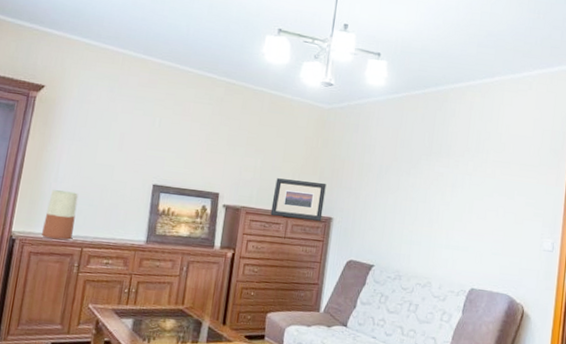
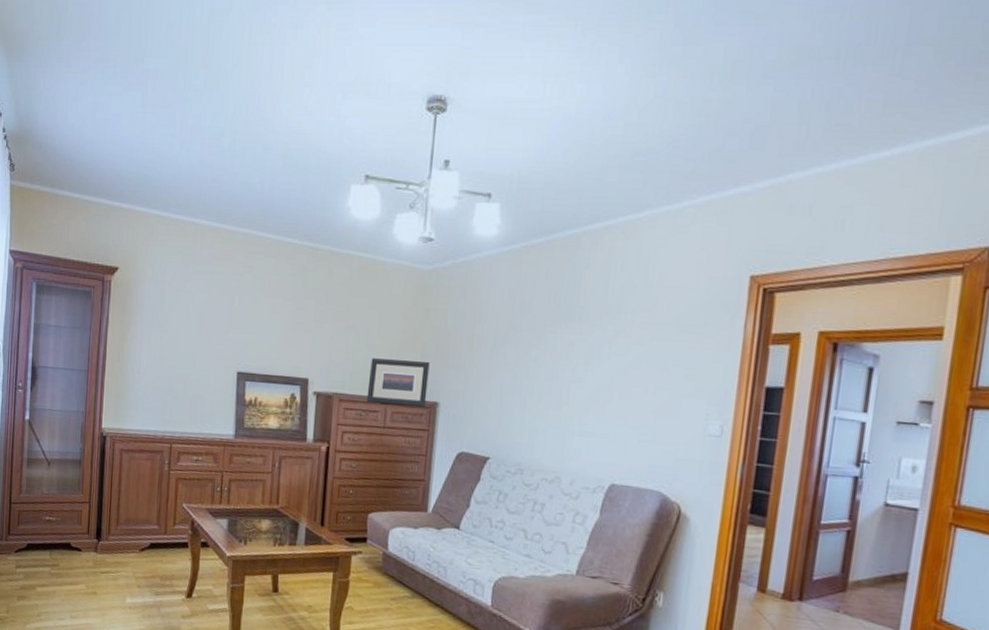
vase: present [42,190,79,241] -> none [131,382,163,437]

